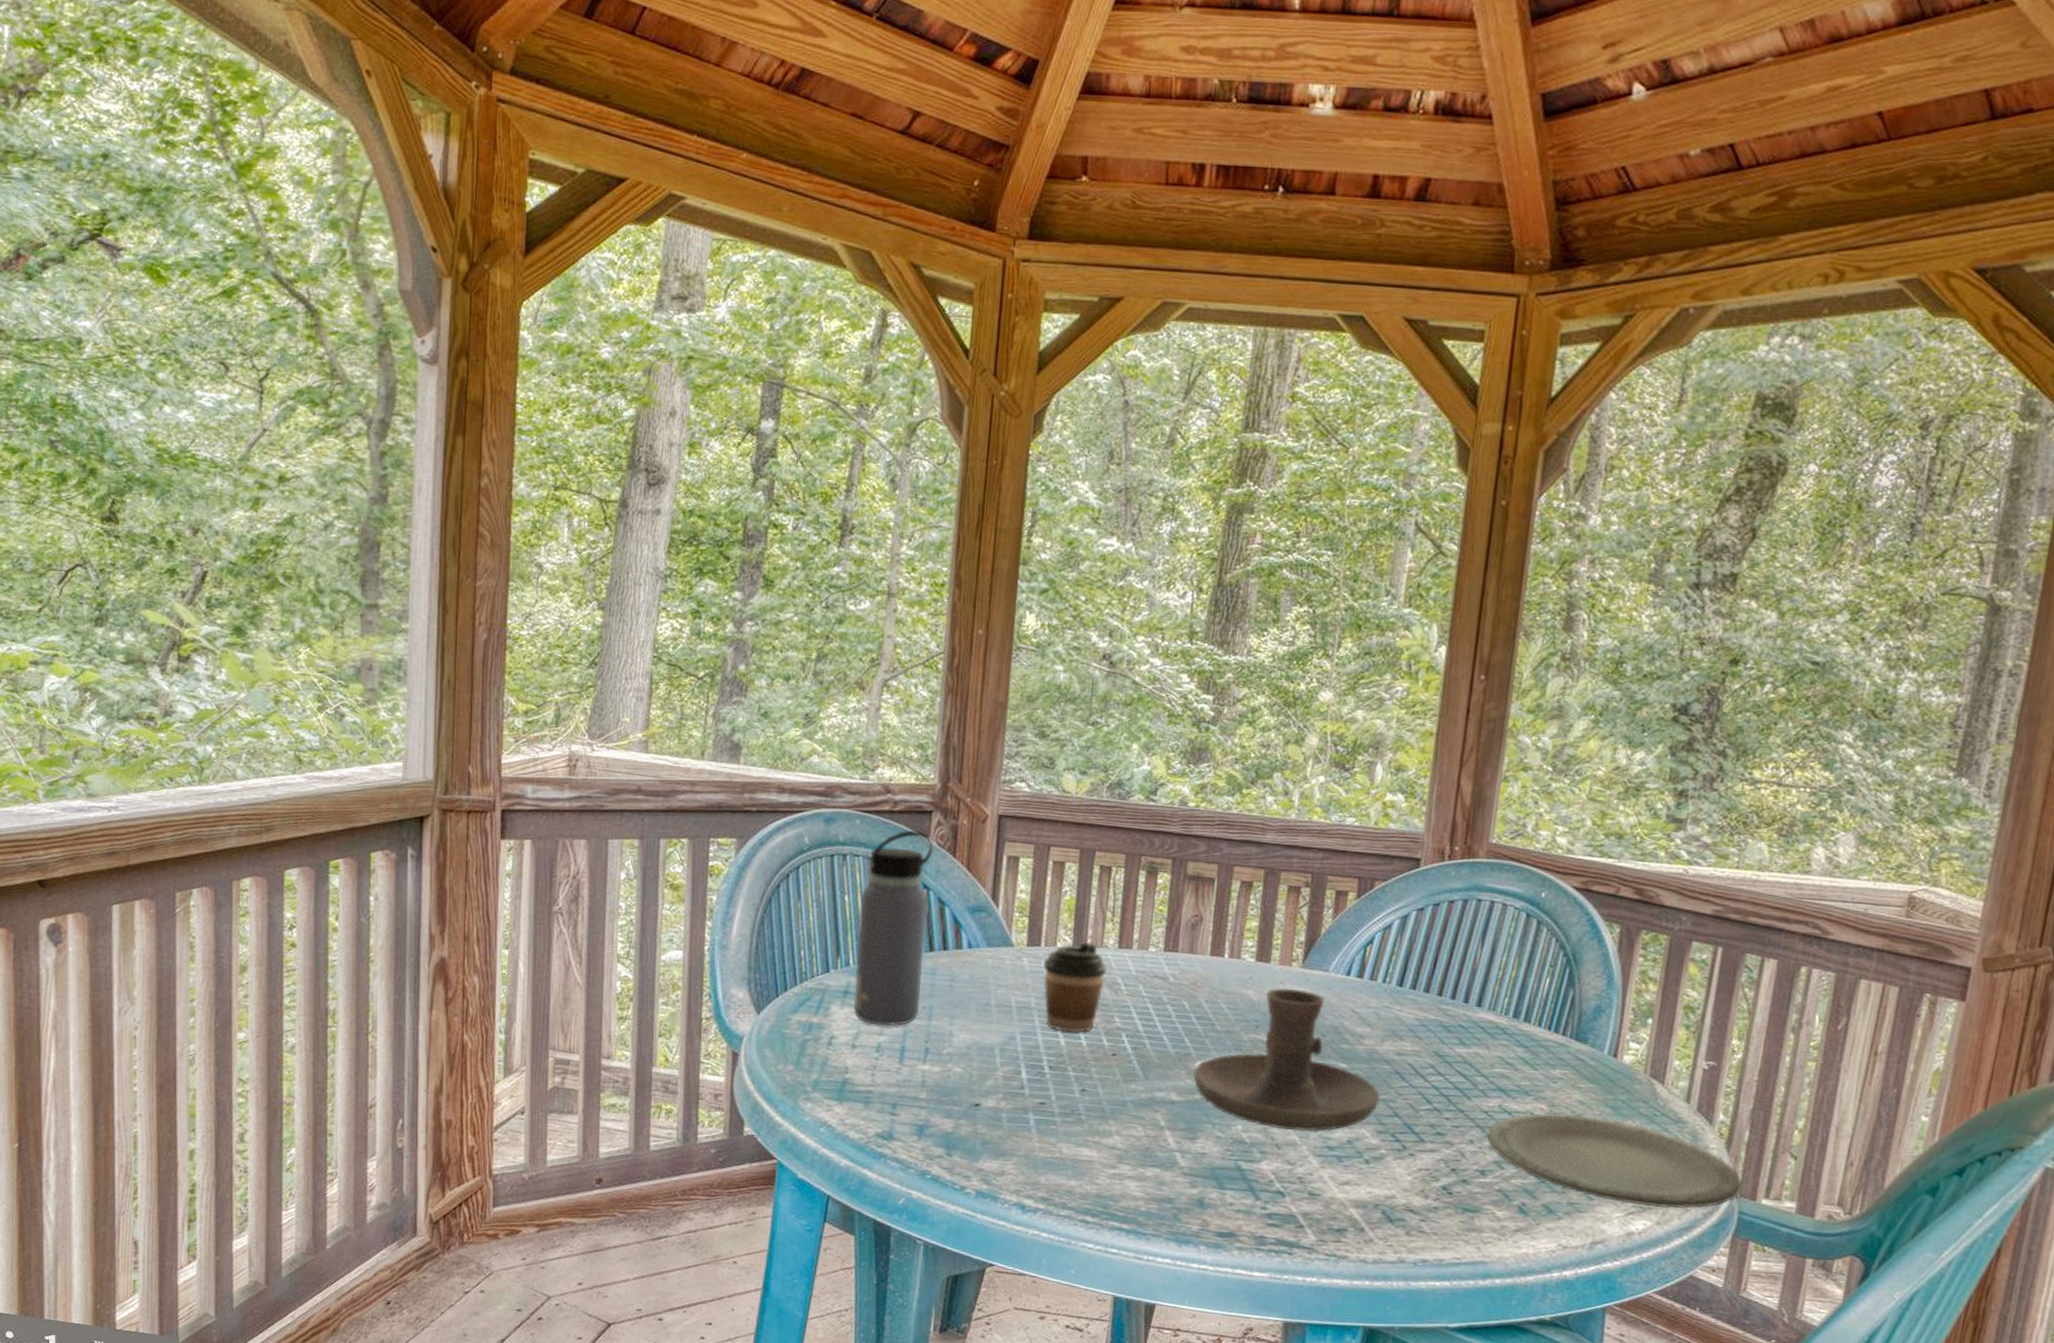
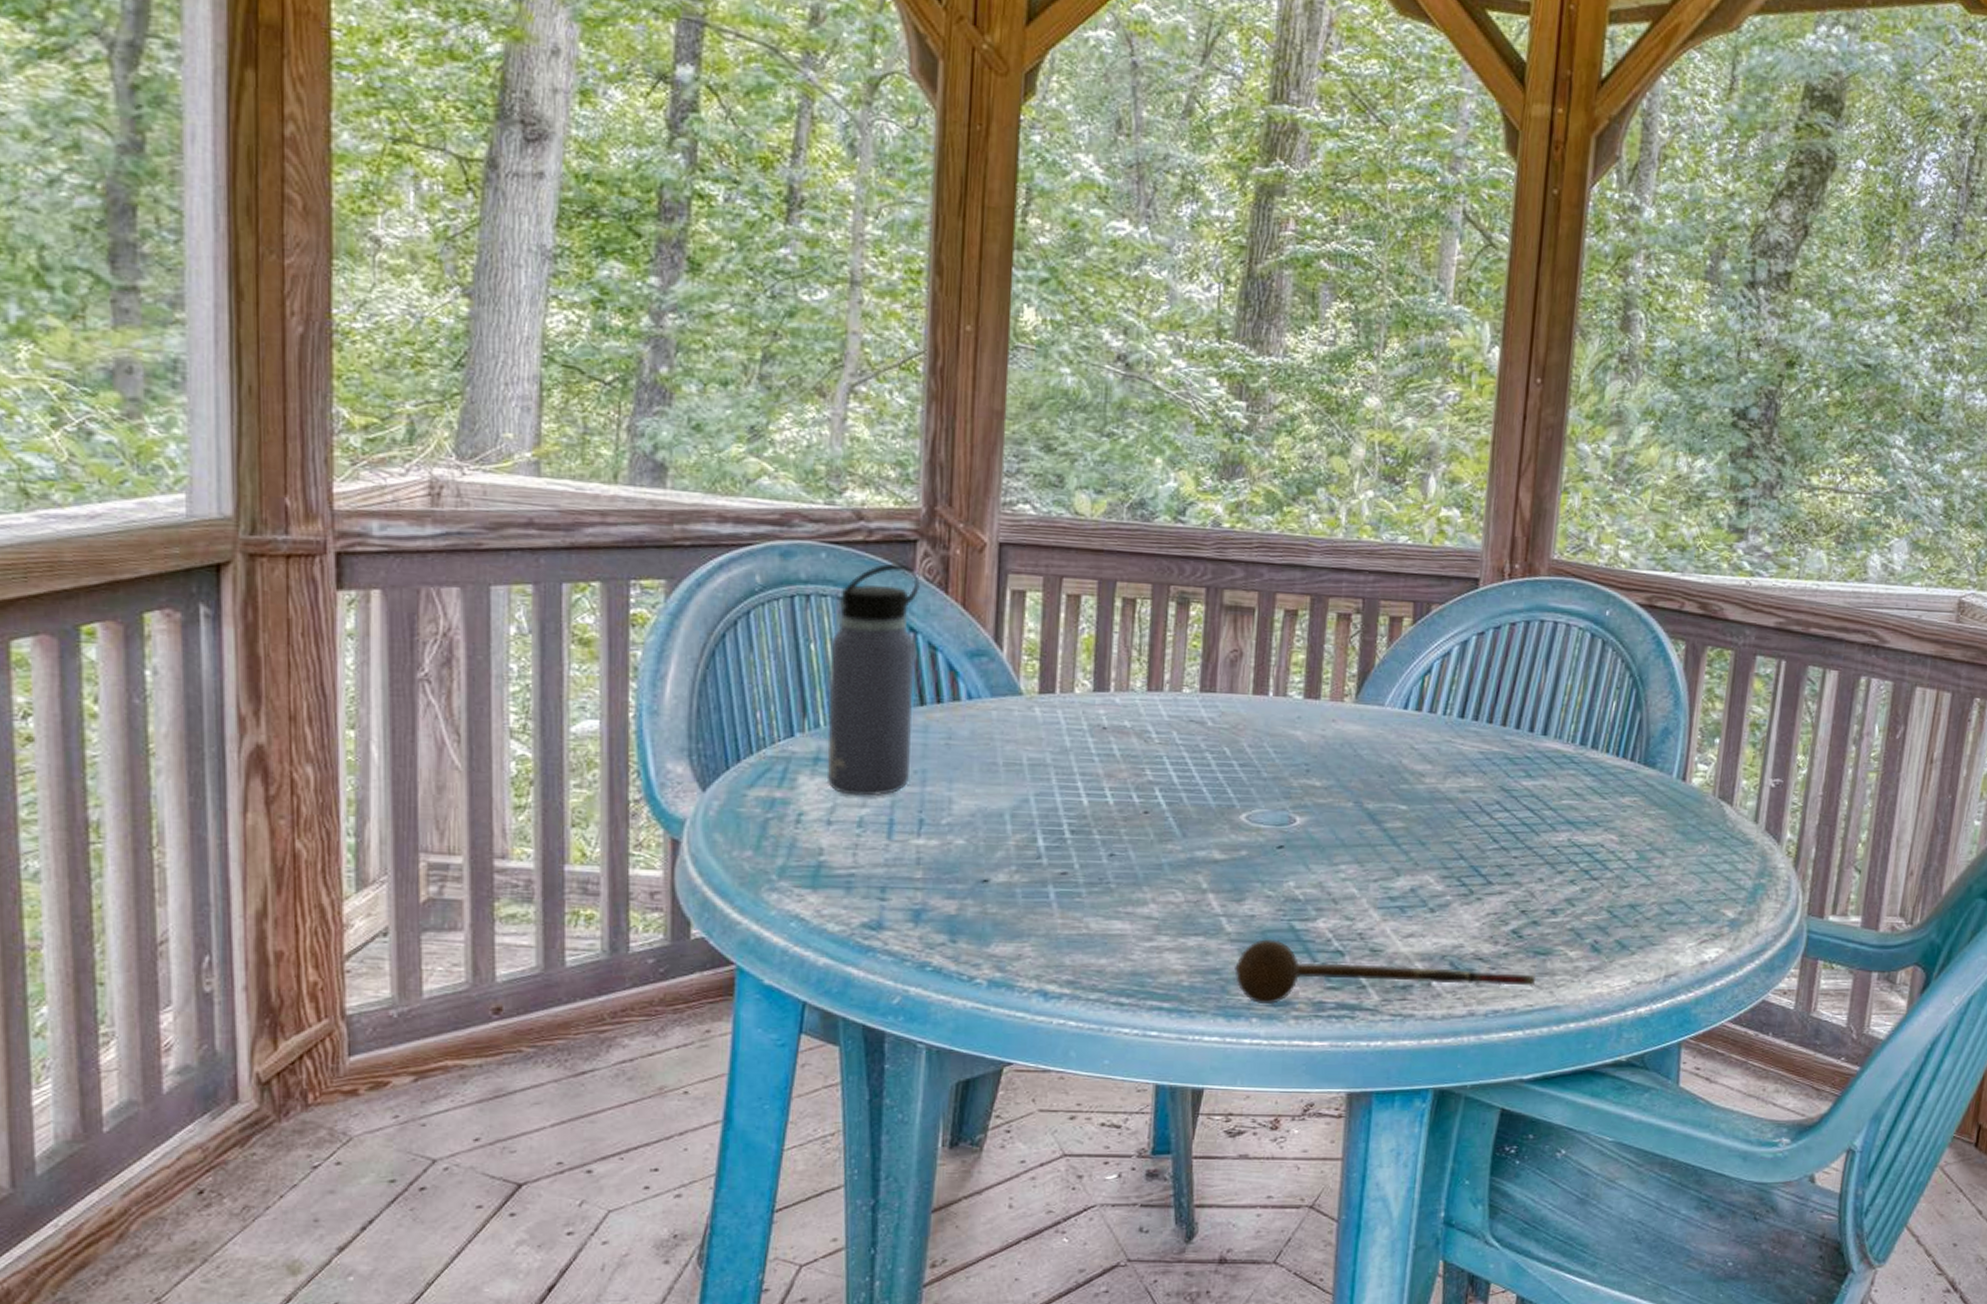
coffee cup: present [1043,942,1107,1033] -> none [1059,686,1135,790]
spoon: none [1186,1175,1463,1241] -> present [1235,939,1535,1004]
candle holder: present [1192,987,1380,1132] -> none [1237,725,1443,883]
plate: present [1487,1112,1743,1209] -> none [1557,842,1811,933]

